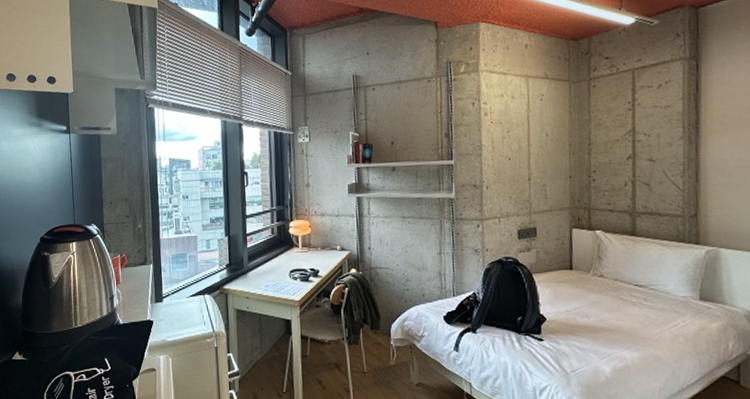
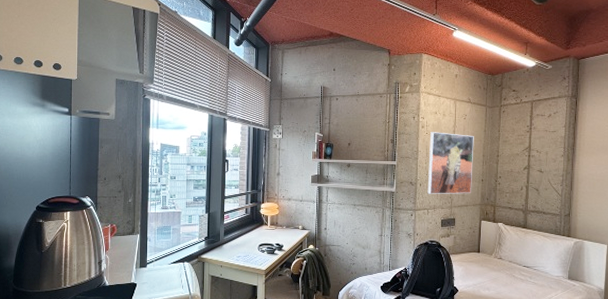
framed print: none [496,119,557,199] -> present [427,132,474,194]

